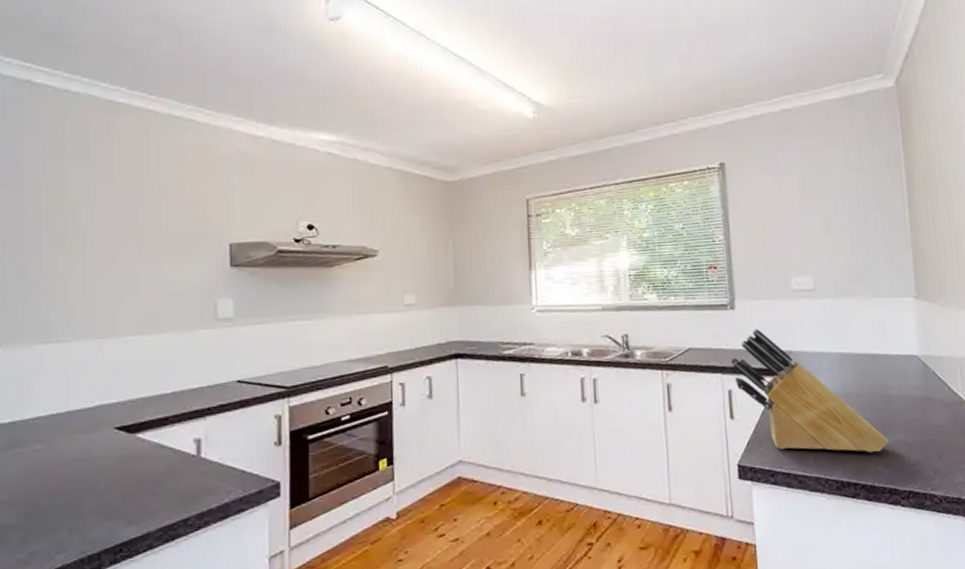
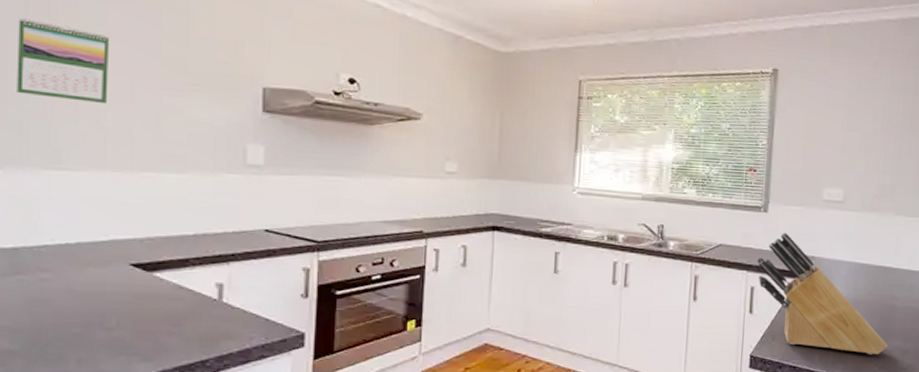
calendar: none [14,207,93,277] -> present [16,18,110,105]

